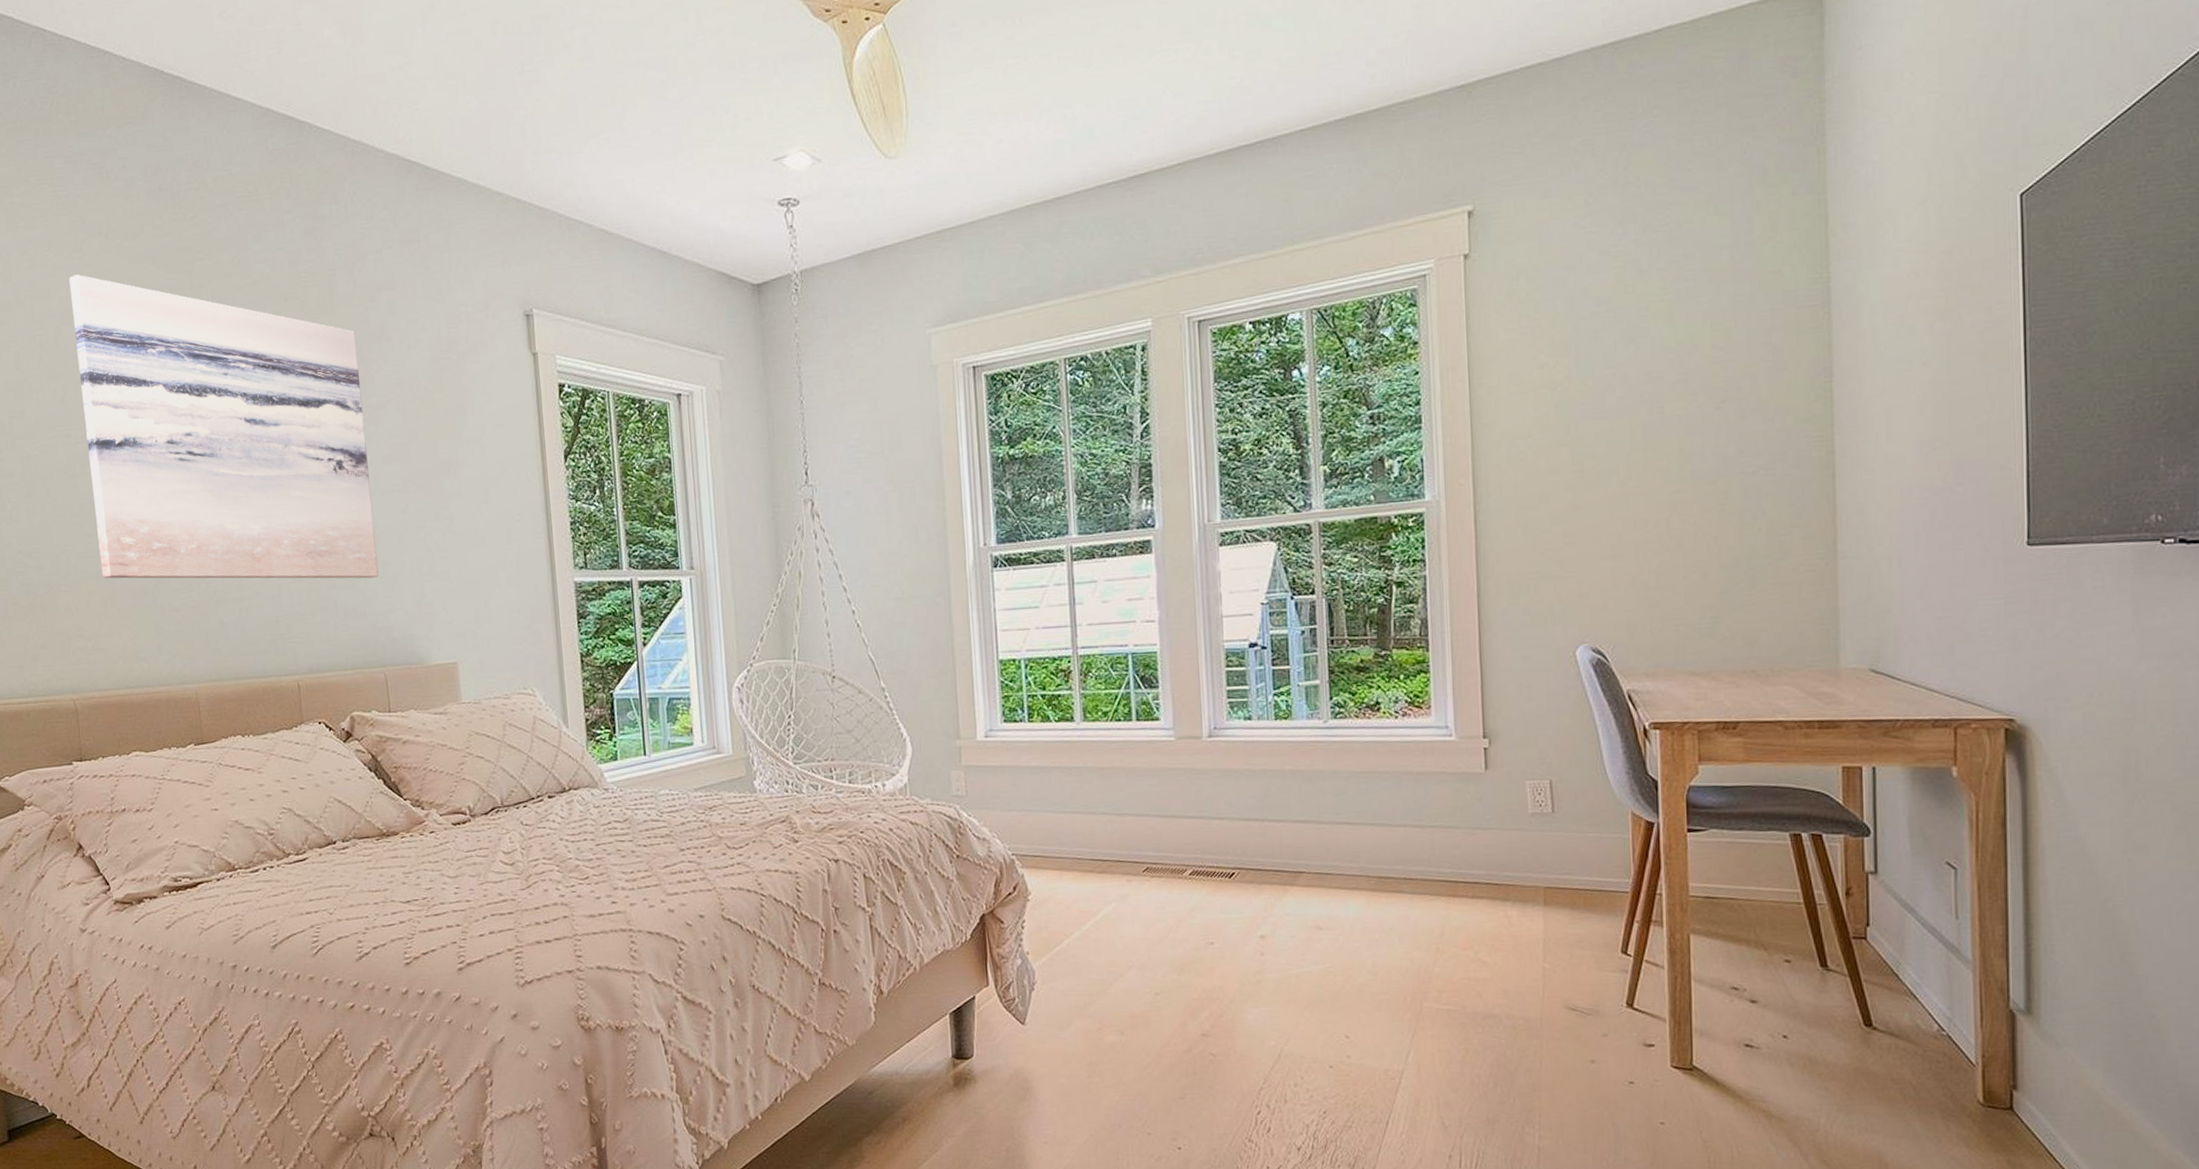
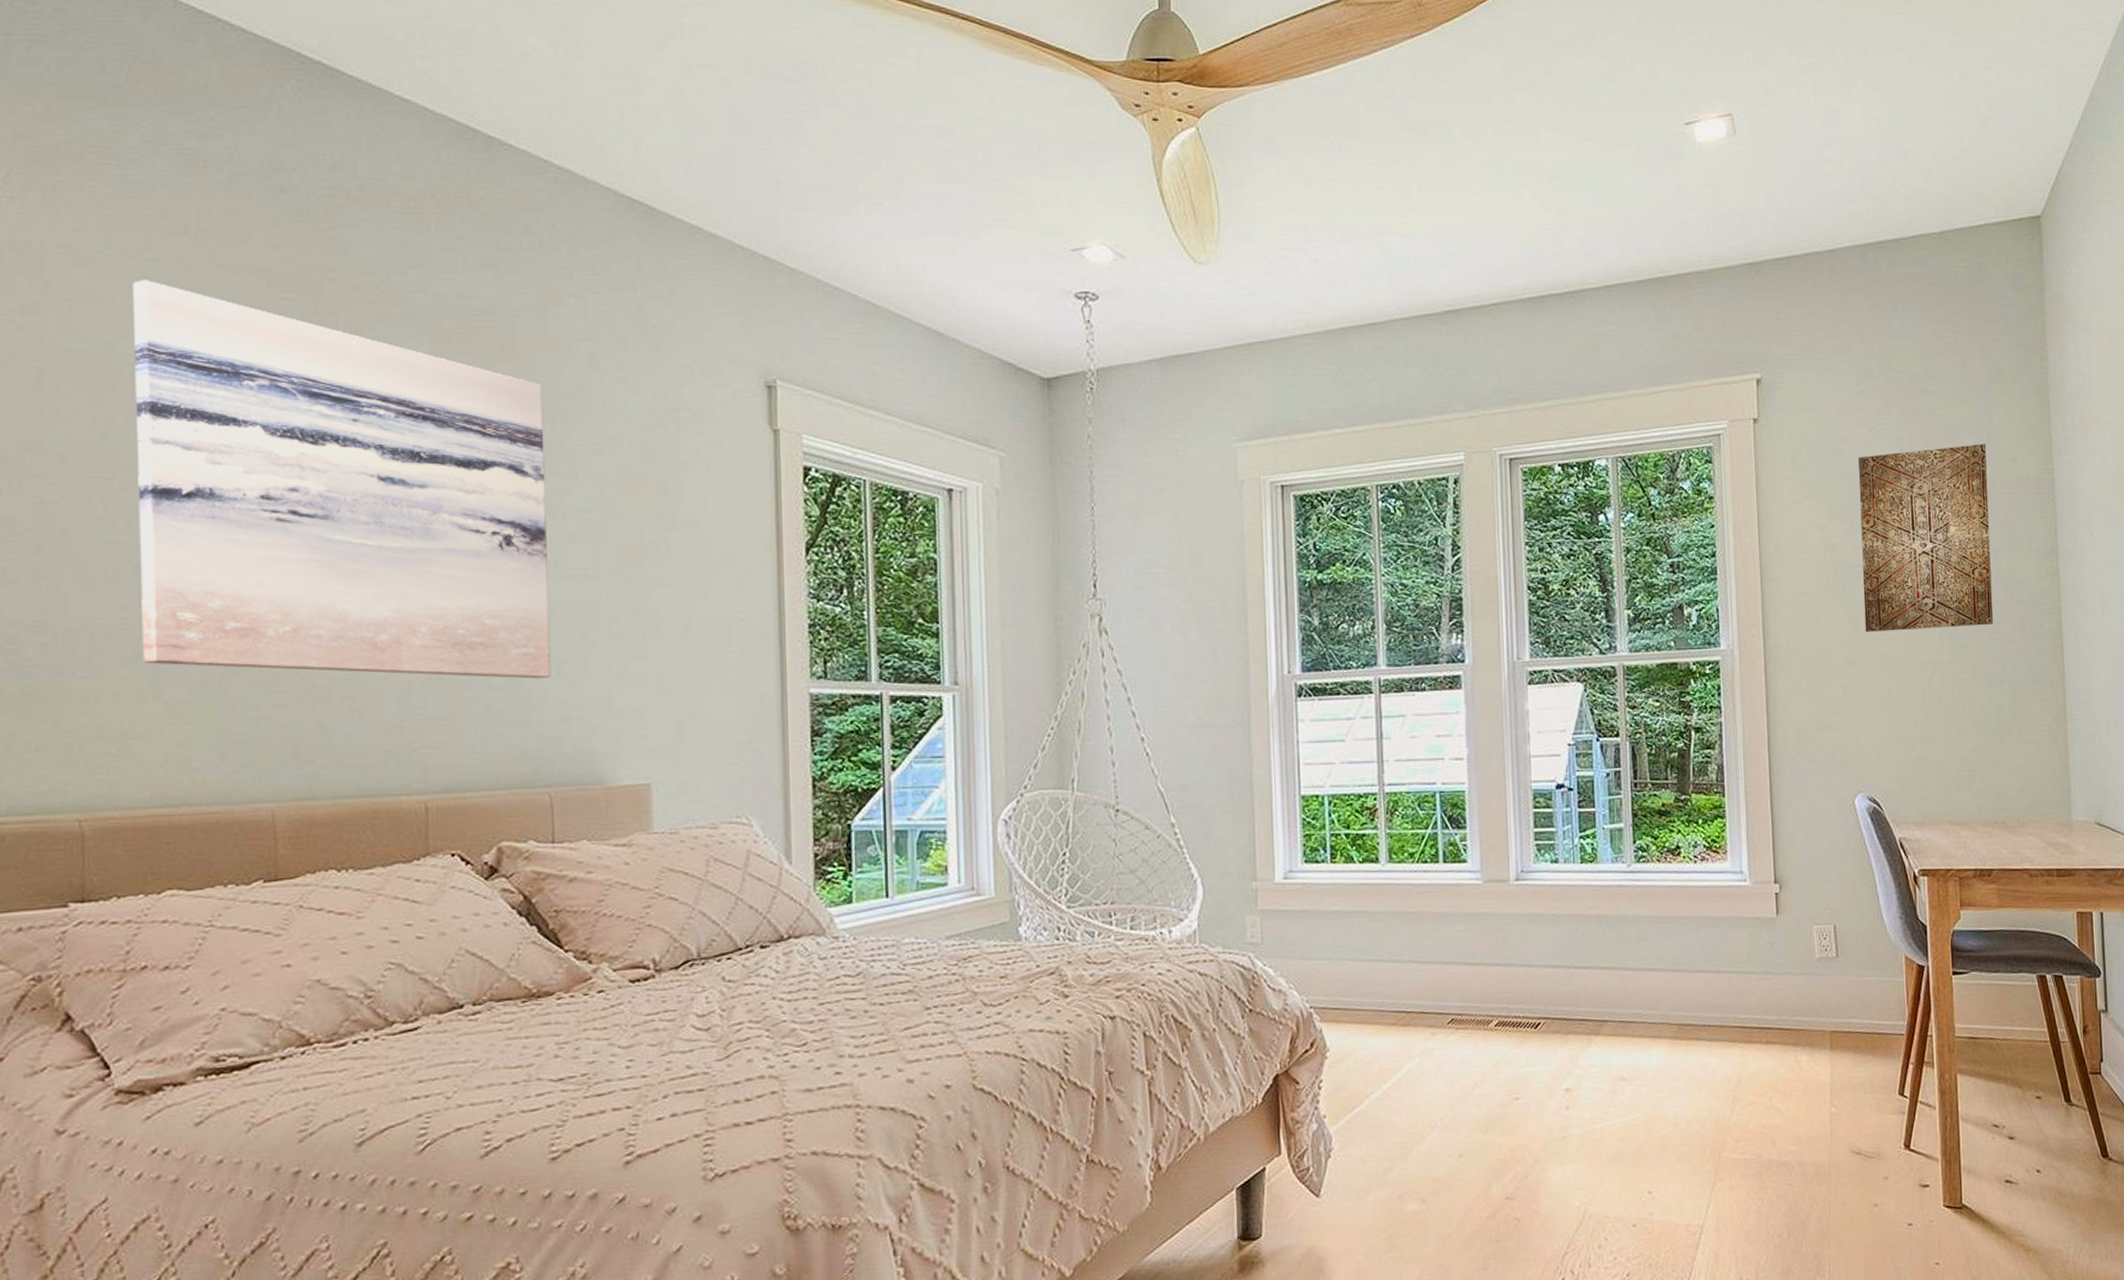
wall art: none [1586,256,1748,474] -> present [1858,444,1994,632]

